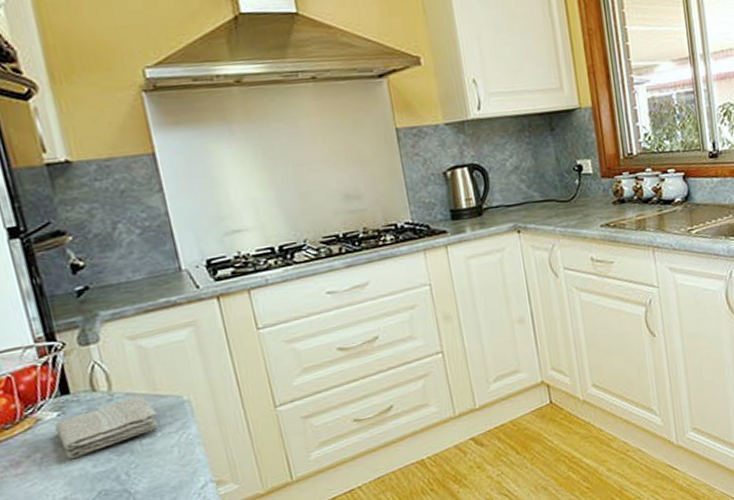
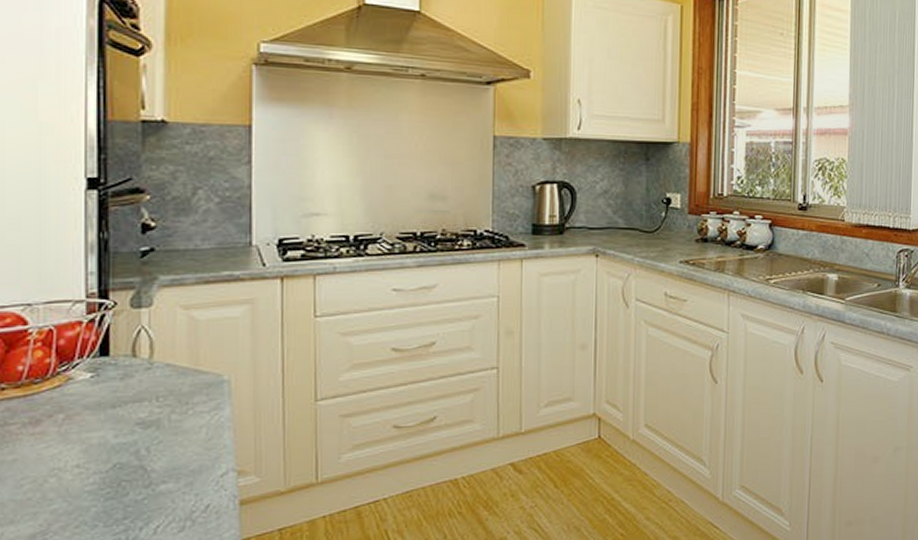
washcloth: present [55,395,158,459] -> none [85,368,194,424]

